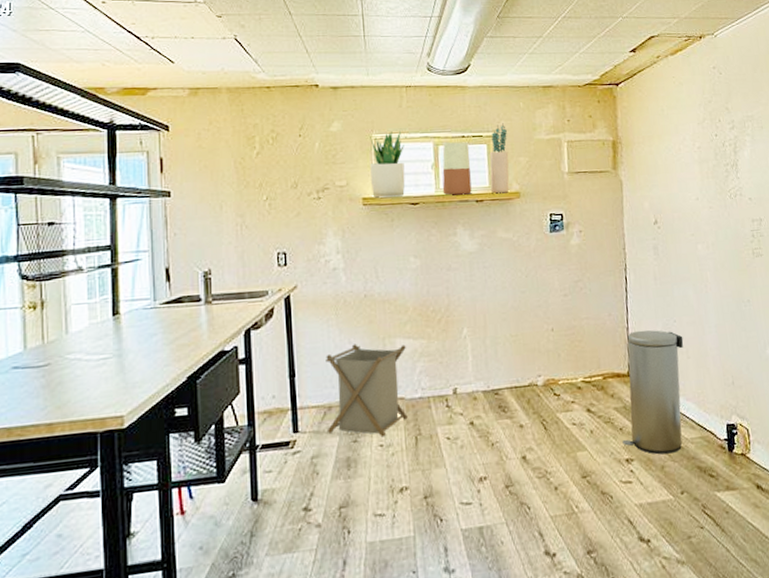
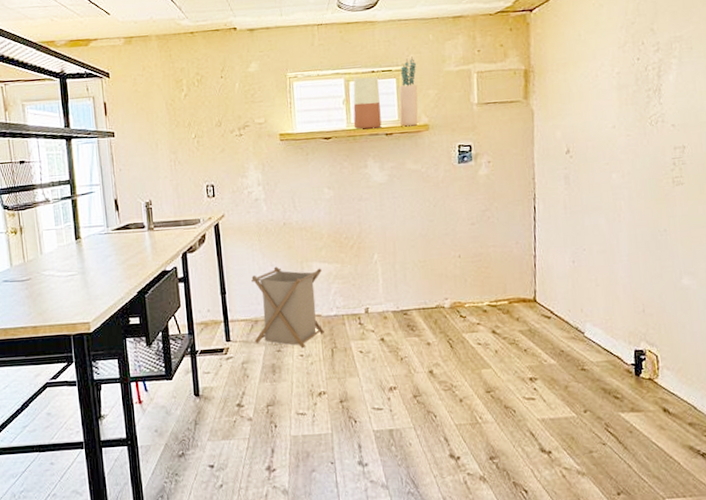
planter: present [370,131,406,198] -> none [285,69,319,134]
pedal bin: present [622,330,684,455] -> none [526,258,593,375]

